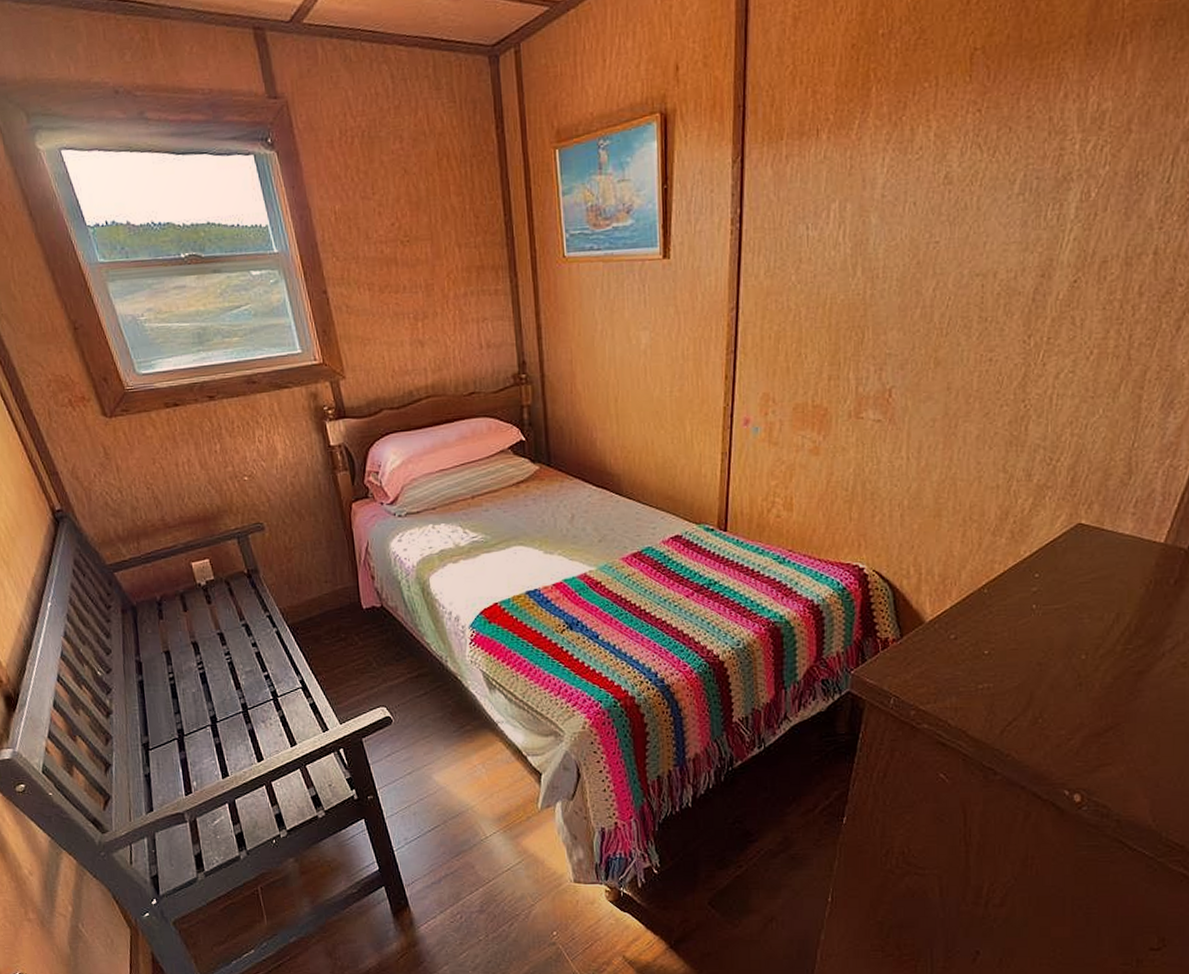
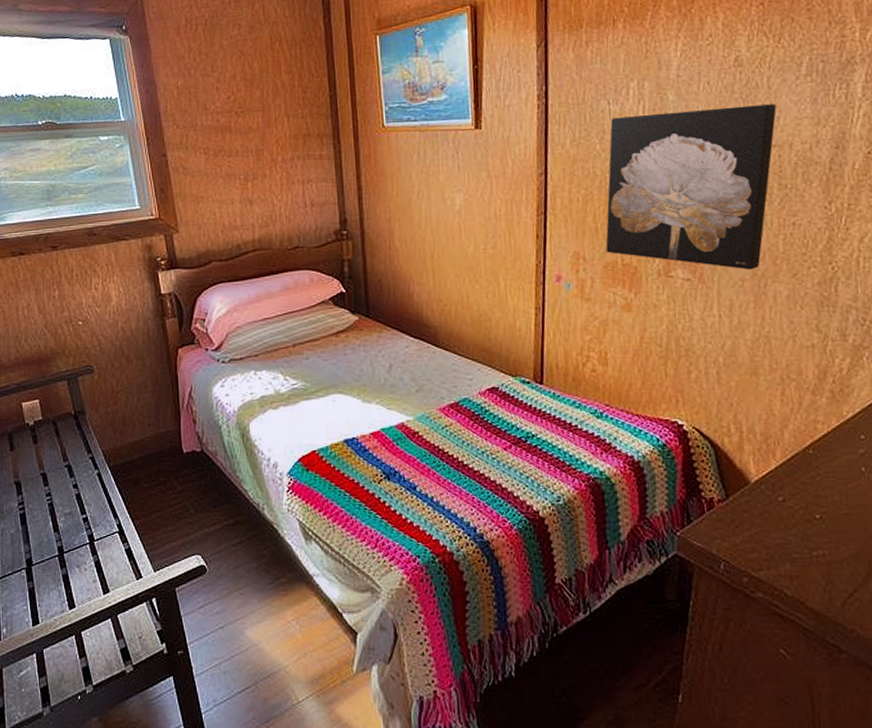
wall art: none [796,227,984,410] -> present [606,104,777,270]

